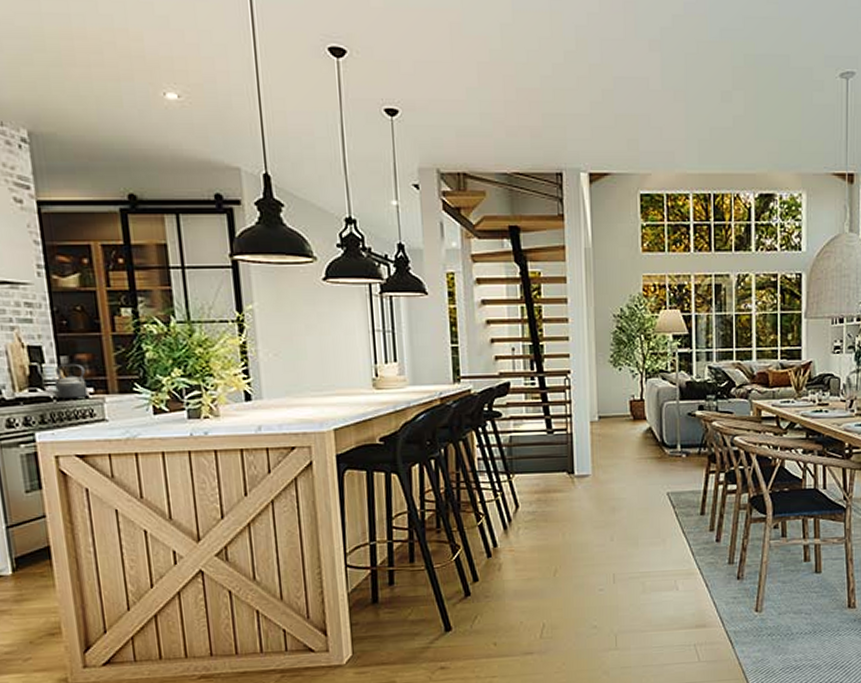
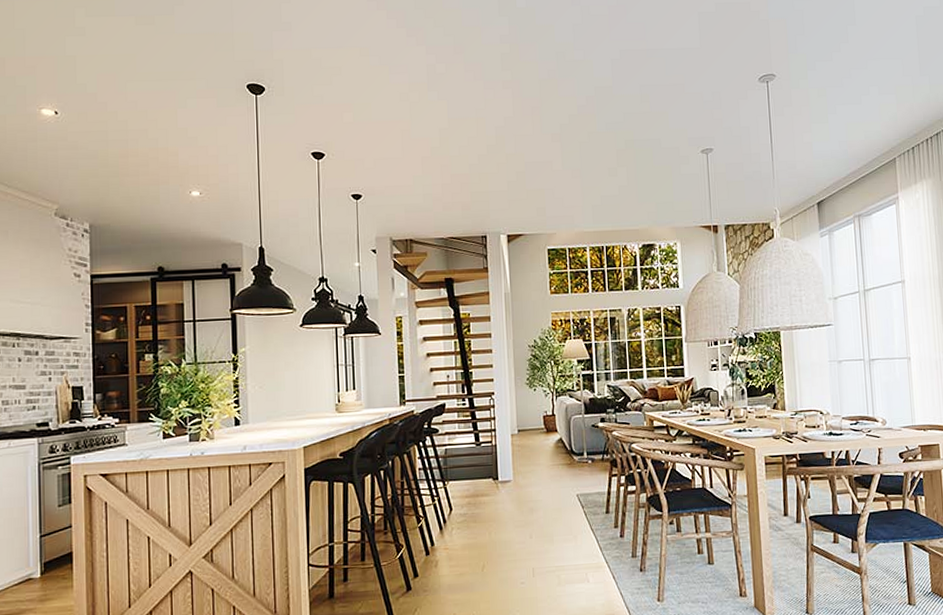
kettle: present [52,363,88,399] -> none [88,399,114,428]

